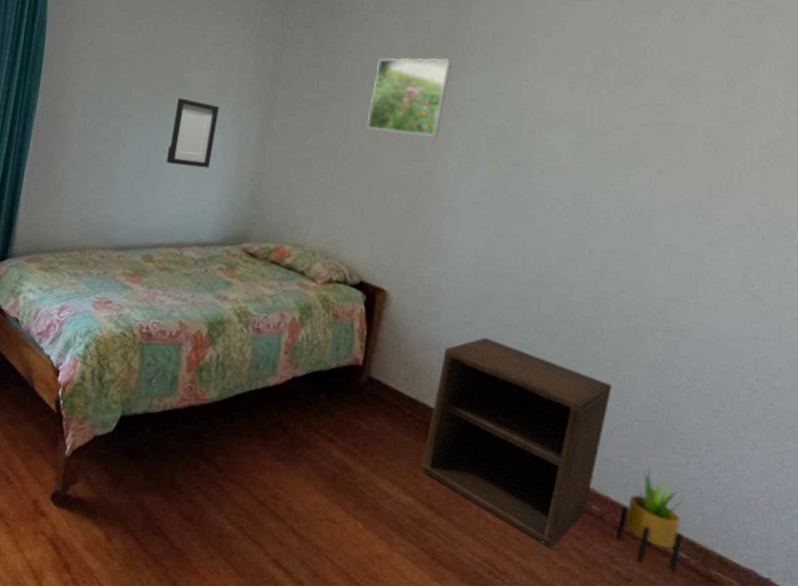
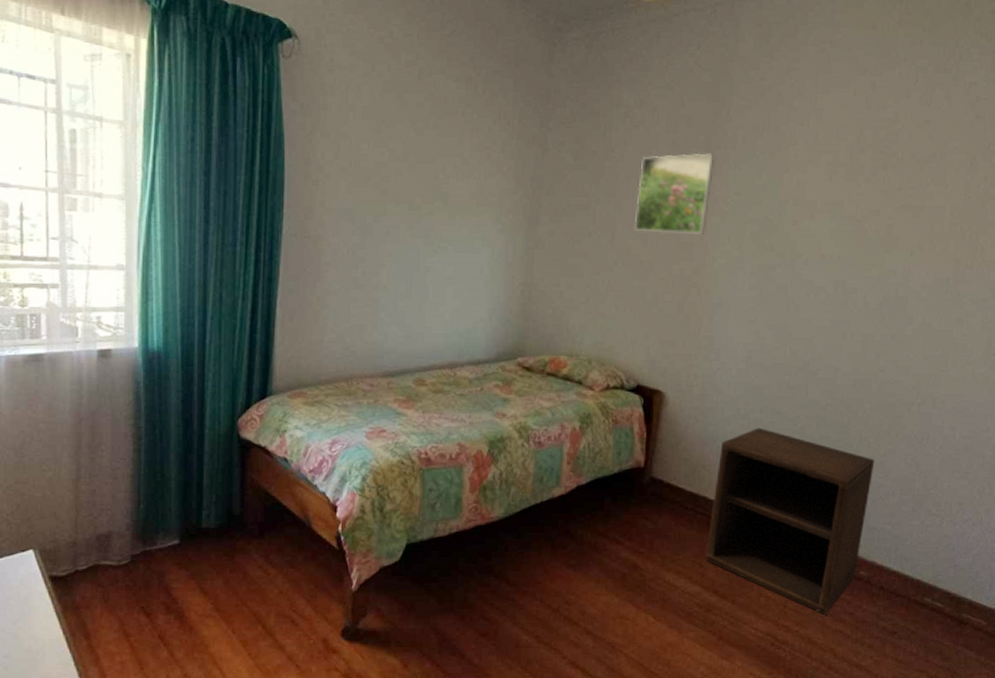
picture frame: present [166,97,219,168] -> none [430,210,482,284]
potted plant: present [616,466,689,571] -> none [882,529,943,619]

